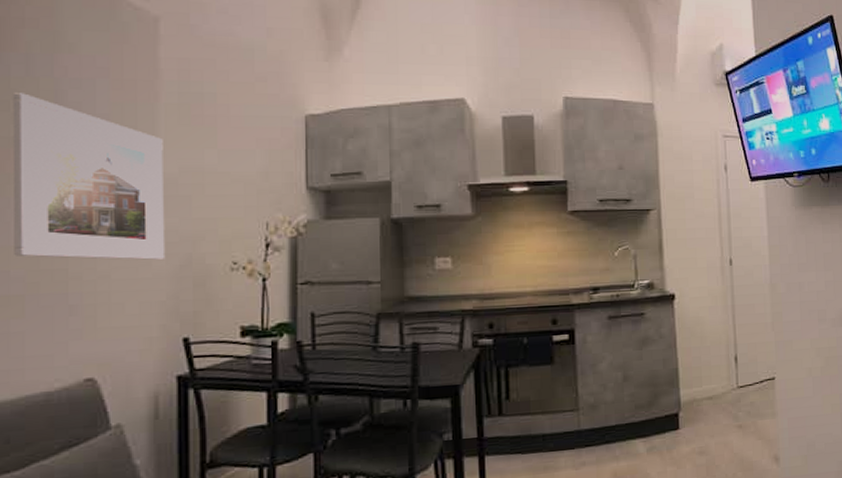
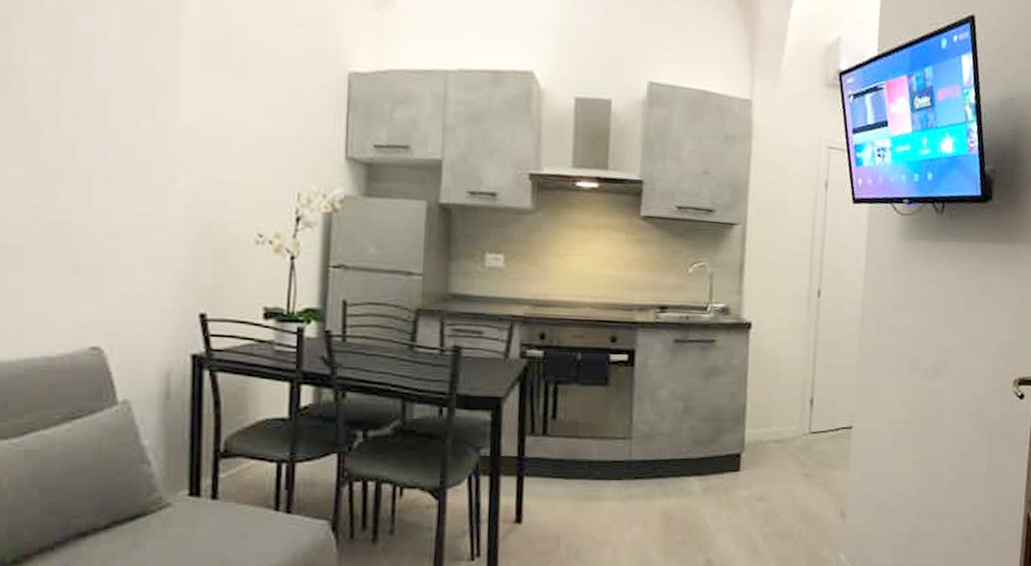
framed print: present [12,93,166,260] -> none [13,11,184,223]

